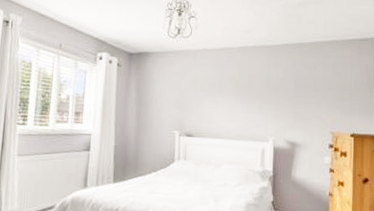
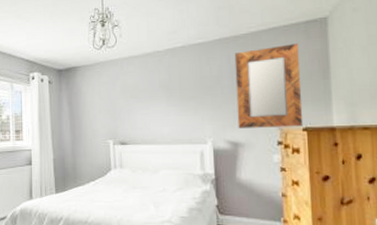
home mirror: none [297,57,353,133] -> present [234,42,304,128]

